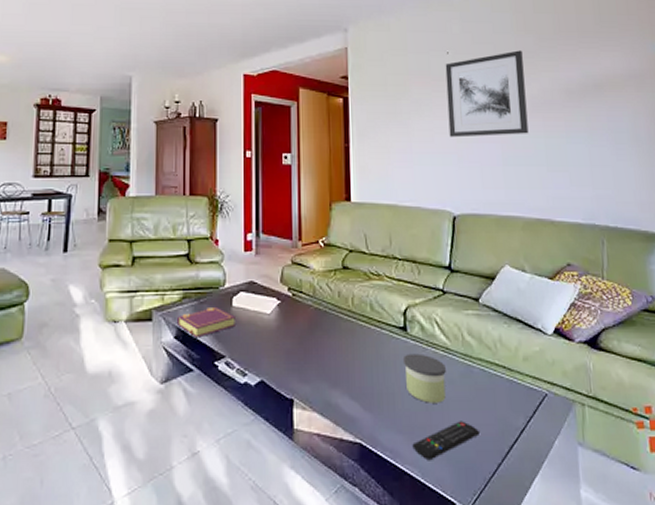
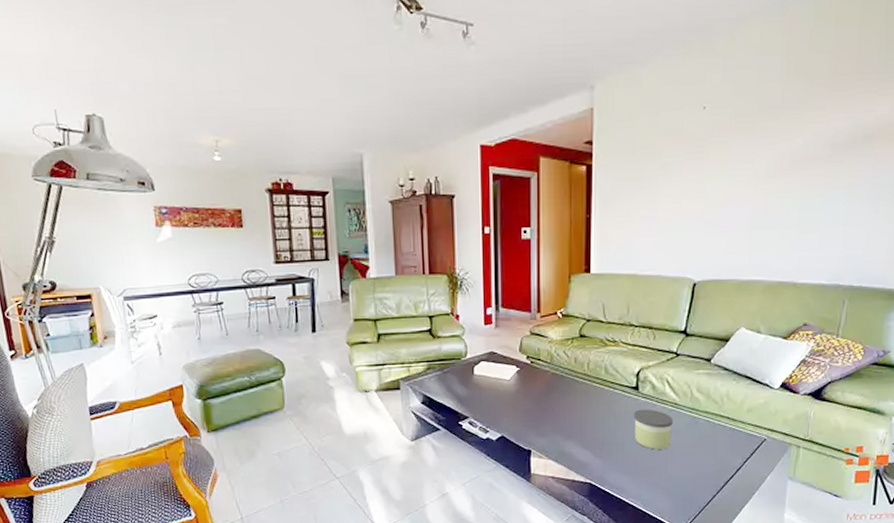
book: present [177,306,235,338] -> none [423,375,477,403]
remote control: present [412,421,479,459] -> none [637,463,699,494]
wall art: present [445,50,529,138] -> none [697,100,789,203]

